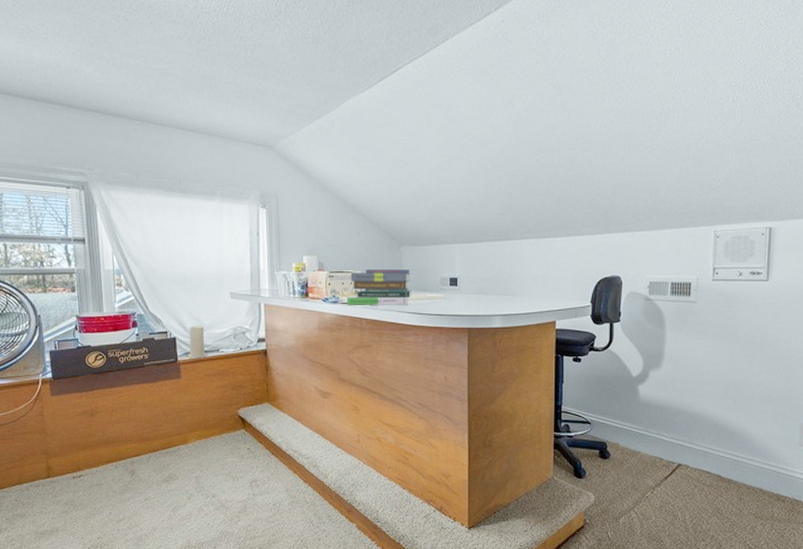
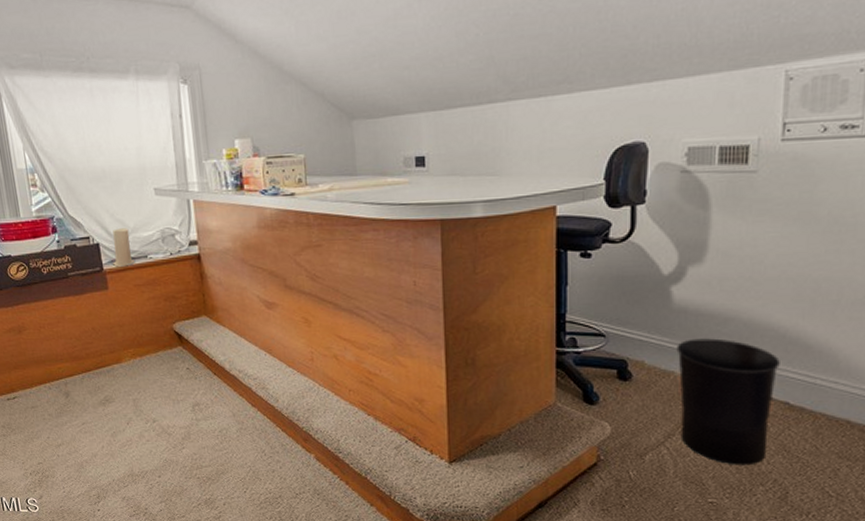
books: present [347,268,412,305] -> none [289,149,369,197]
waste bin: none [642,426,714,525] -> present [676,338,780,466]

